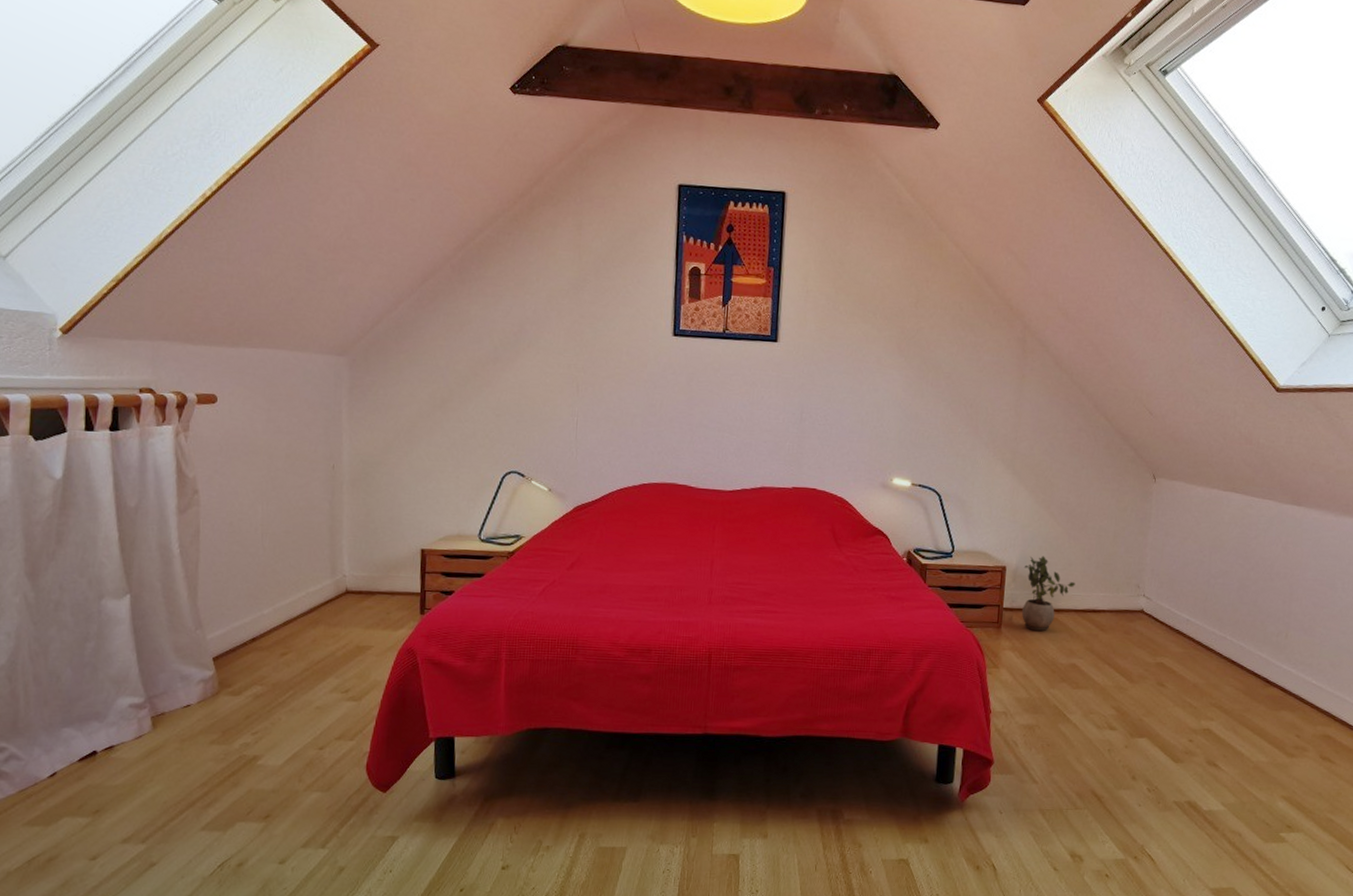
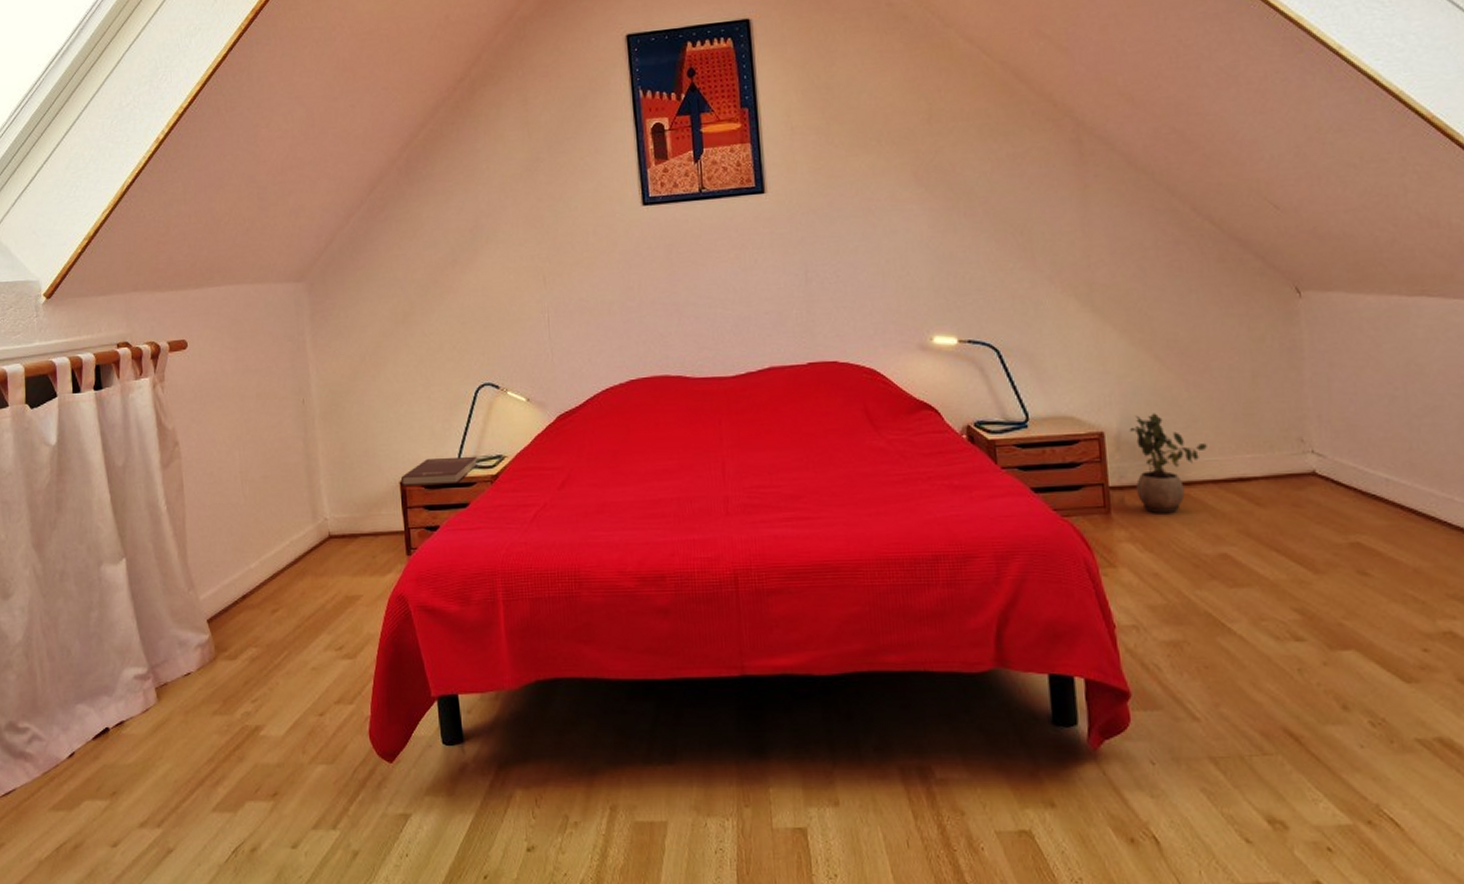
book: none [421,532,496,555] -> present [400,456,477,487]

